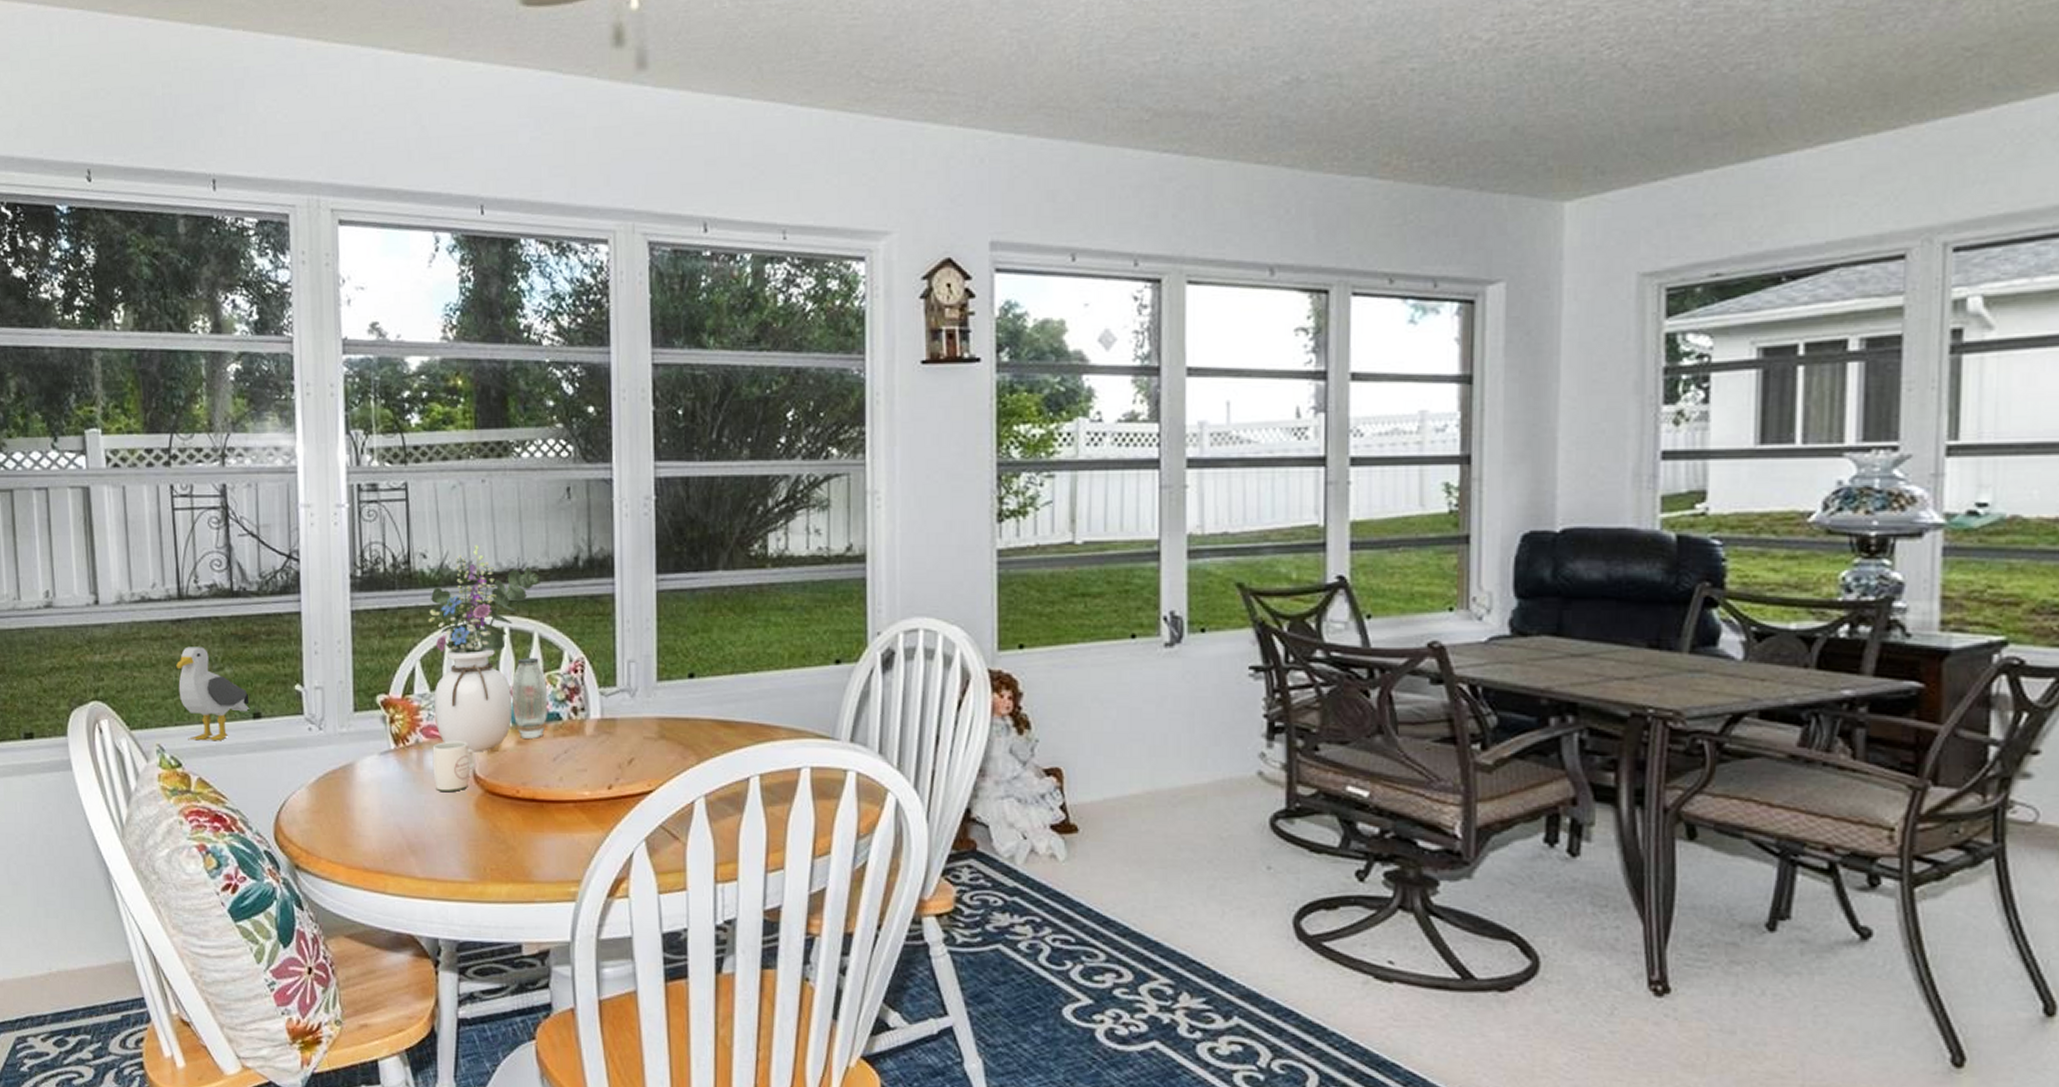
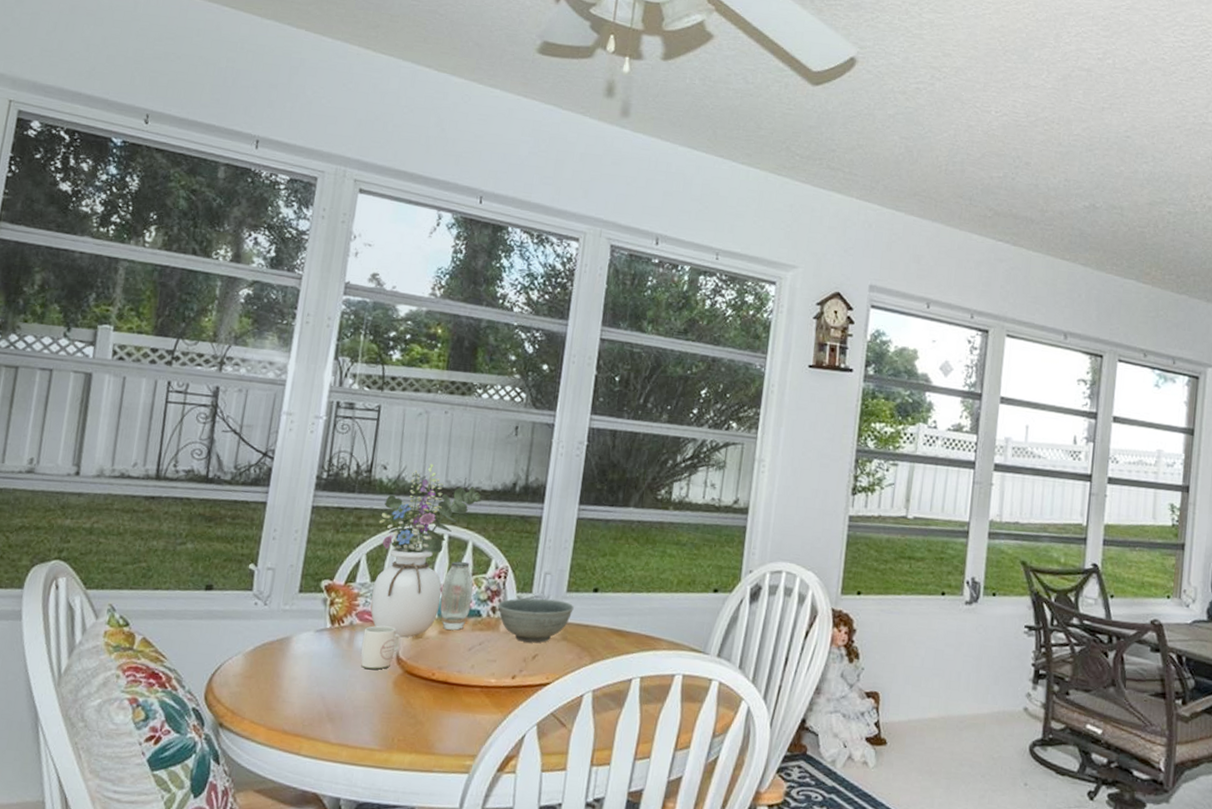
decorative bird: present [176,646,251,741] -> none [139,521,207,607]
bowl: none [579,692,668,745] -> present [498,598,574,643]

